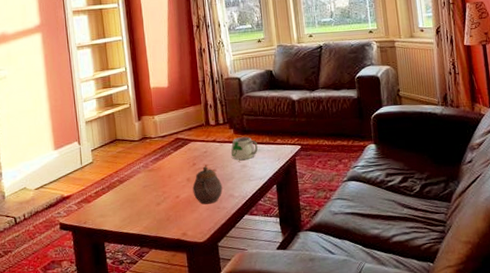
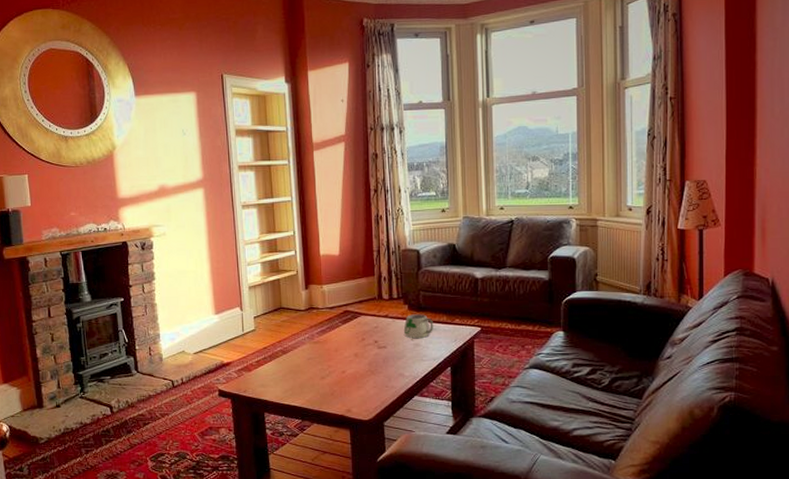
teapot: present [192,166,223,205] -> none [360,342,392,382]

